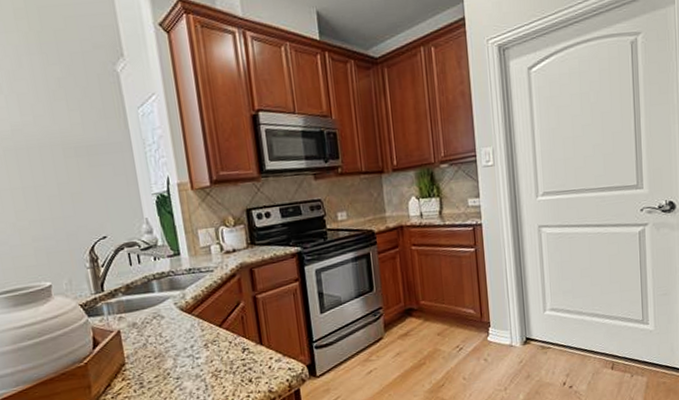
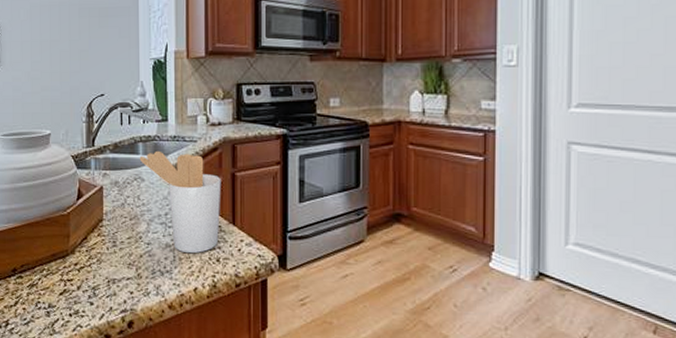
utensil holder: none [155,284,249,380] -> present [139,150,221,254]

